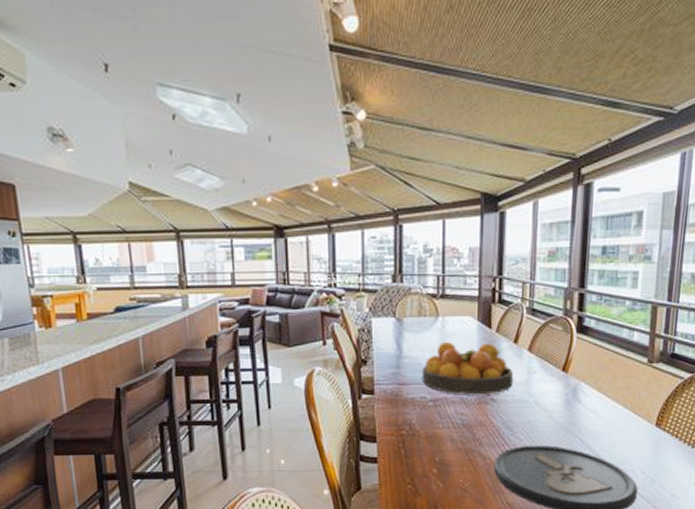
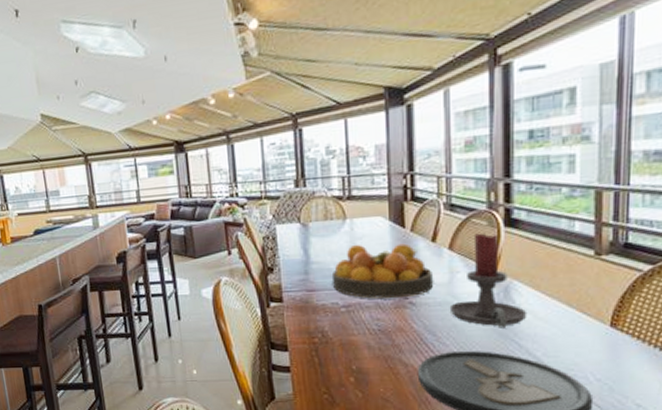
candle holder: none [525,337,591,425] -> present [449,233,527,328]

